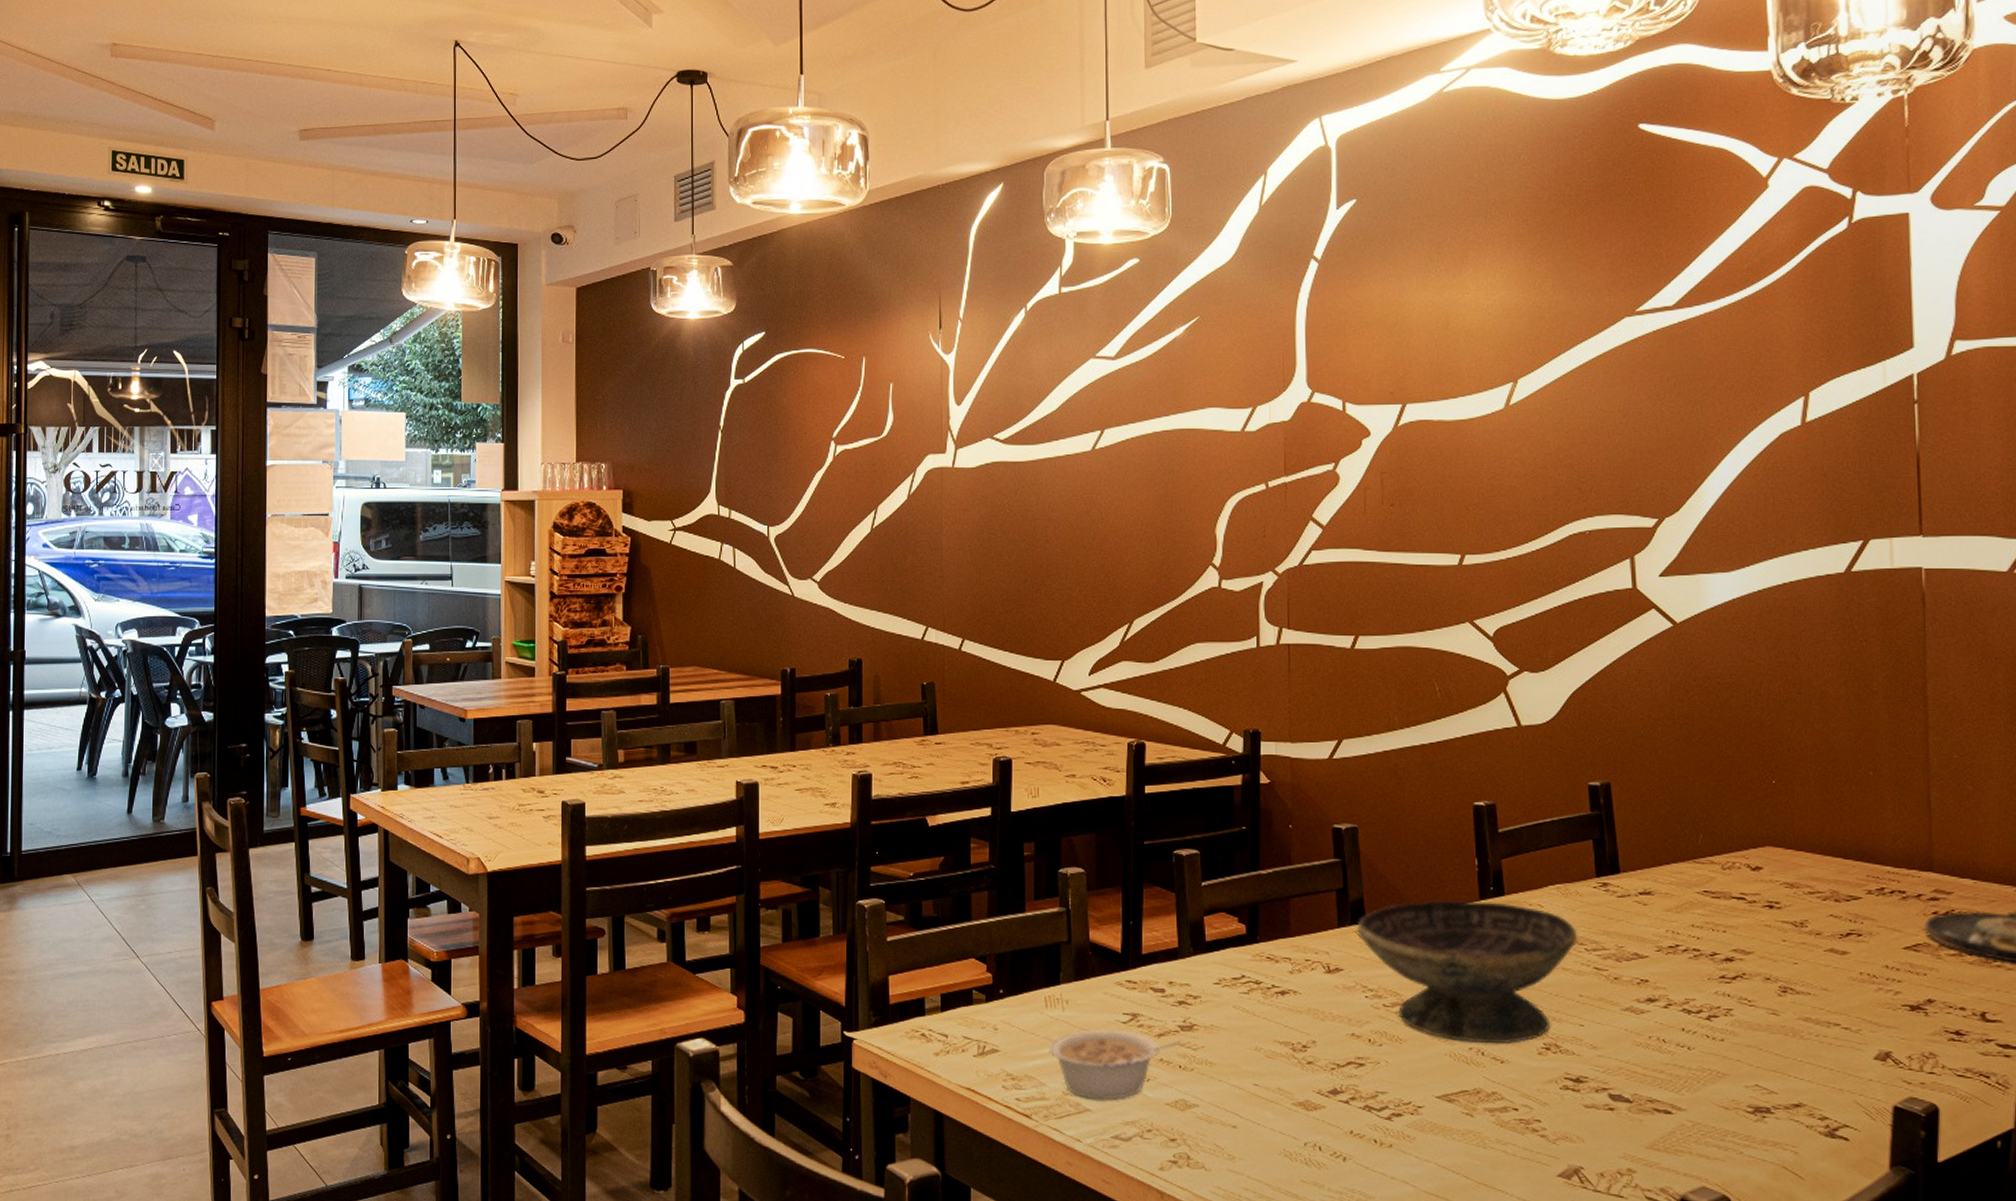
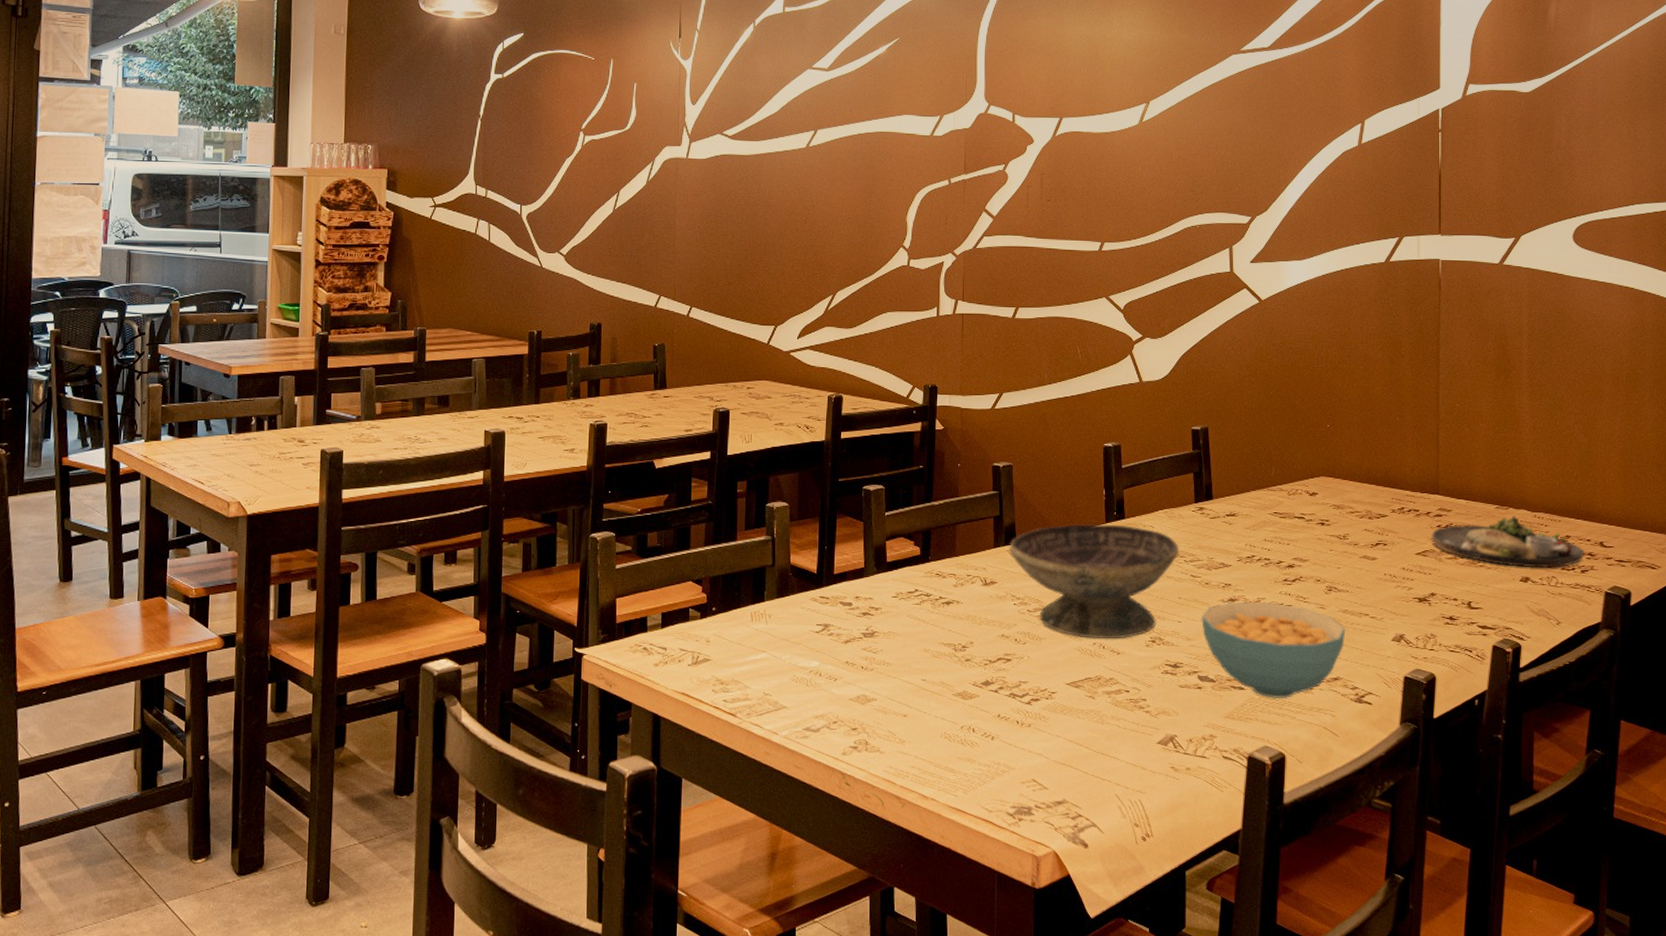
legume: present [1048,1028,1182,1101] -> none [752,638,865,698]
cereal bowl: none [1609,1003,1809,1128] -> present [1200,603,1346,699]

